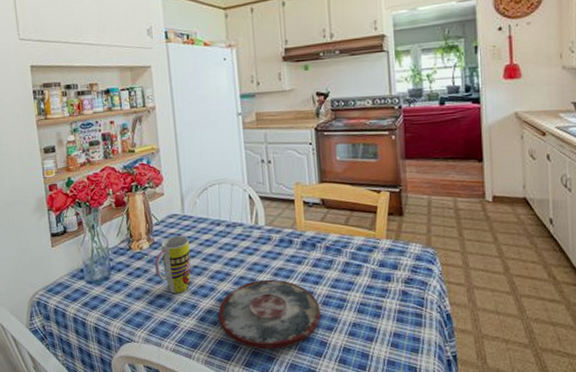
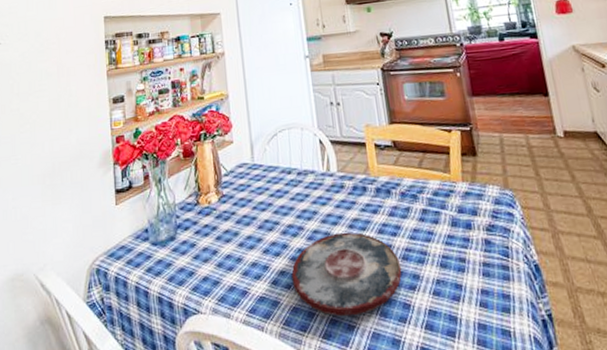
mug: present [154,235,191,294] -> none [223,186,262,253]

